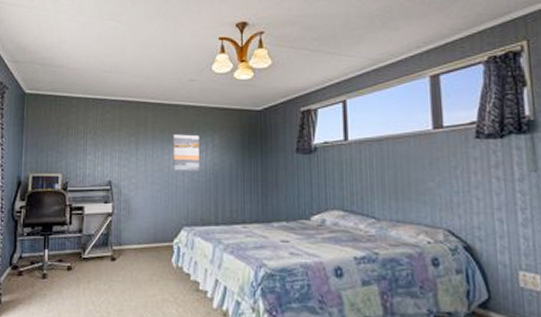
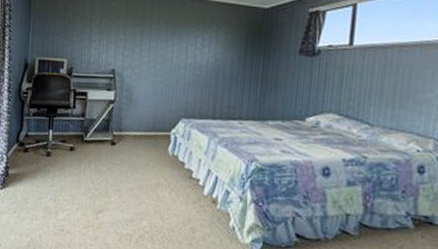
wall art: present [172,134,199,171] -> none [176,27,204,66]

